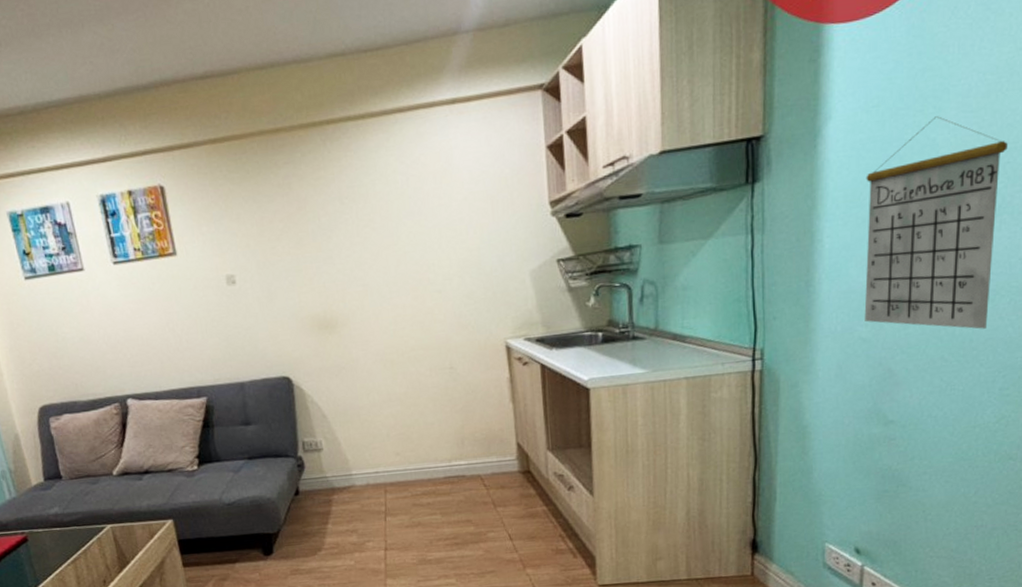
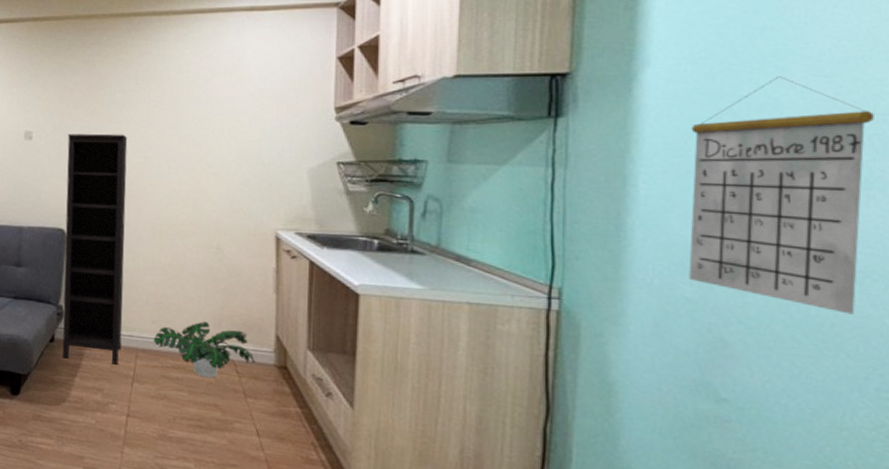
bookcase: none [274,262,369,509] -> present [62,133,128,365]
potted plant: none [399,443,500,498] -> present [153,321,255,378]

